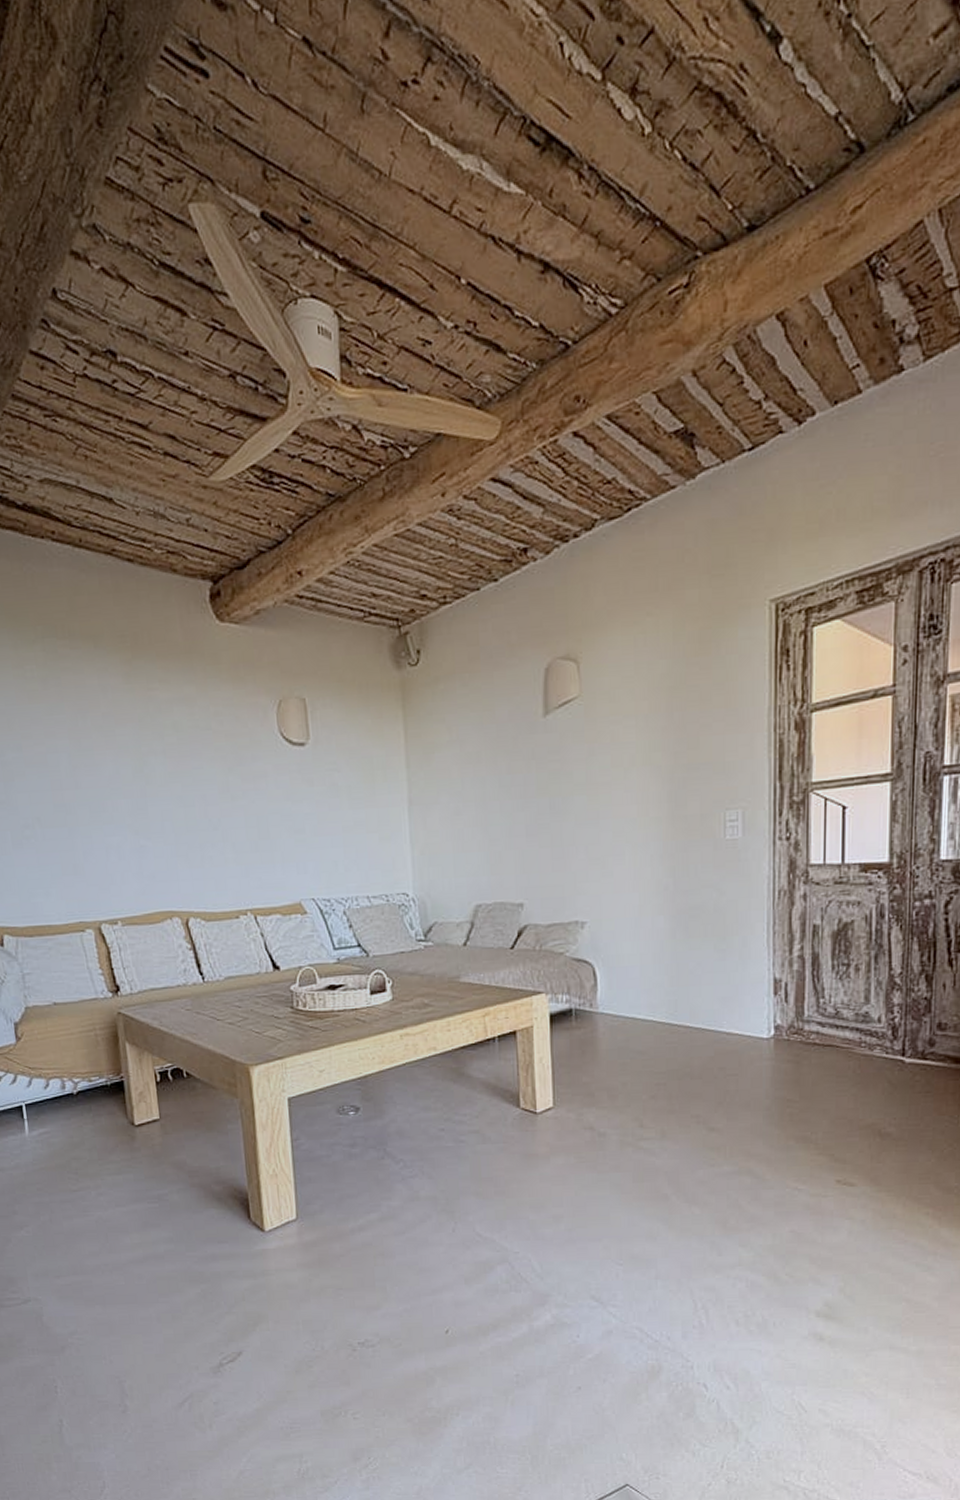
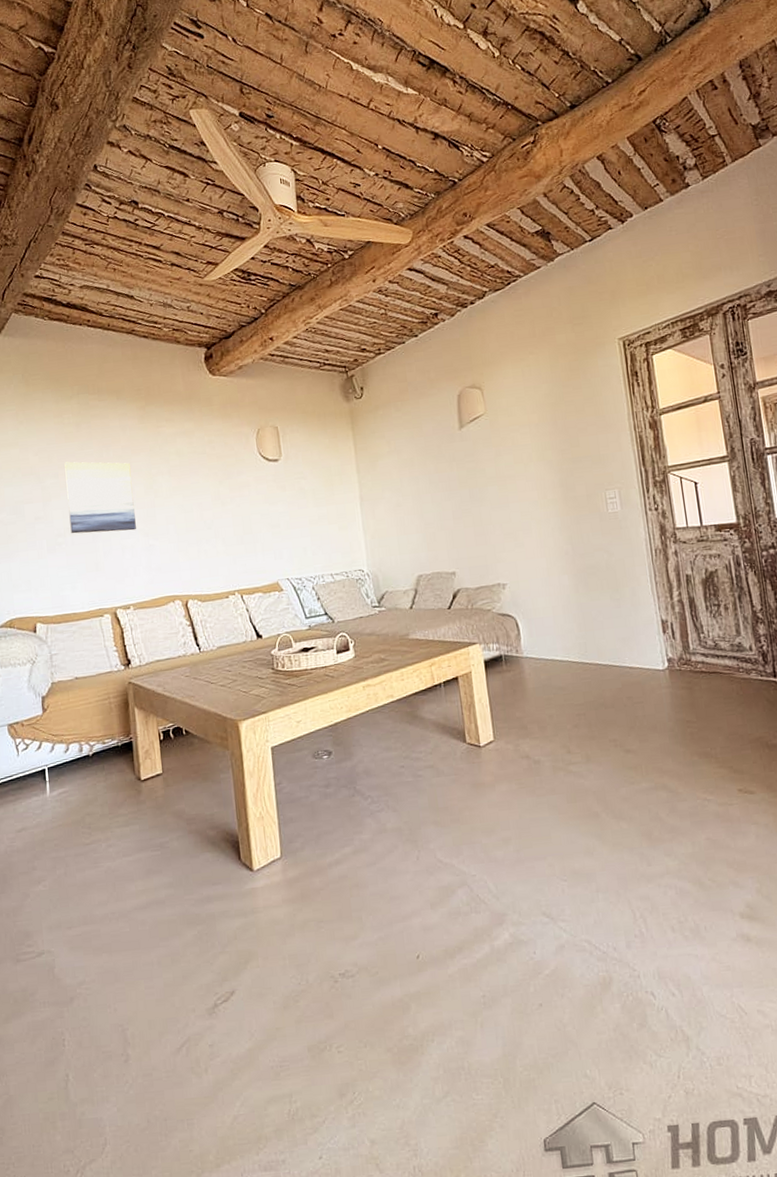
wall art: none [29,730,123,826] -> present [64,461,136,534]

